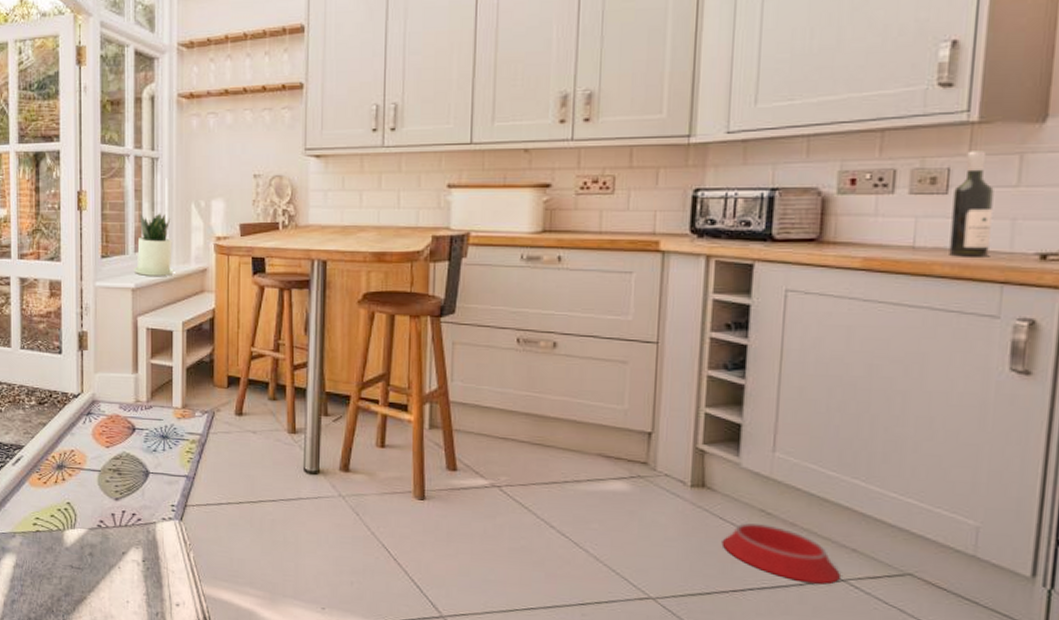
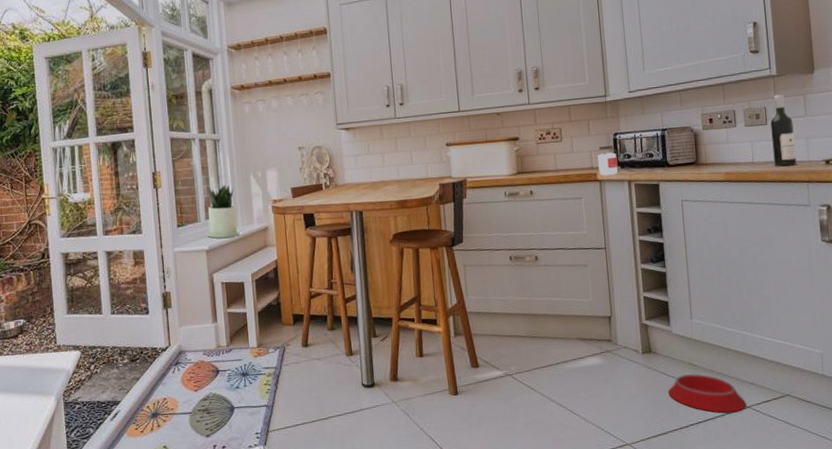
jar: none [663,205,695,246] -> present [596,145,618,176]

